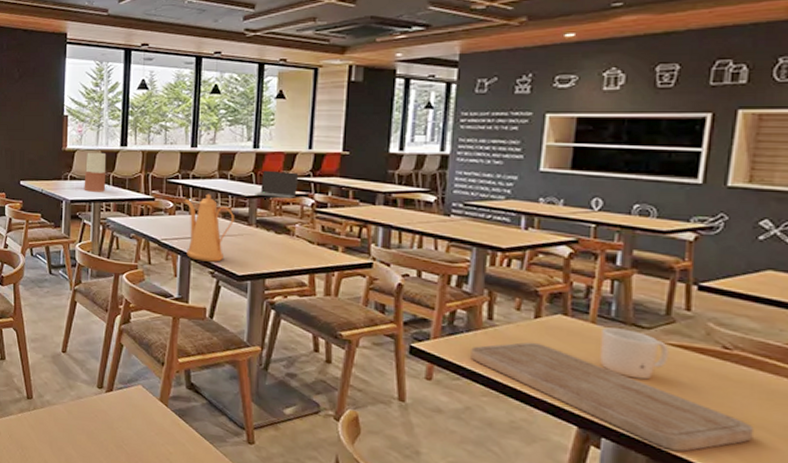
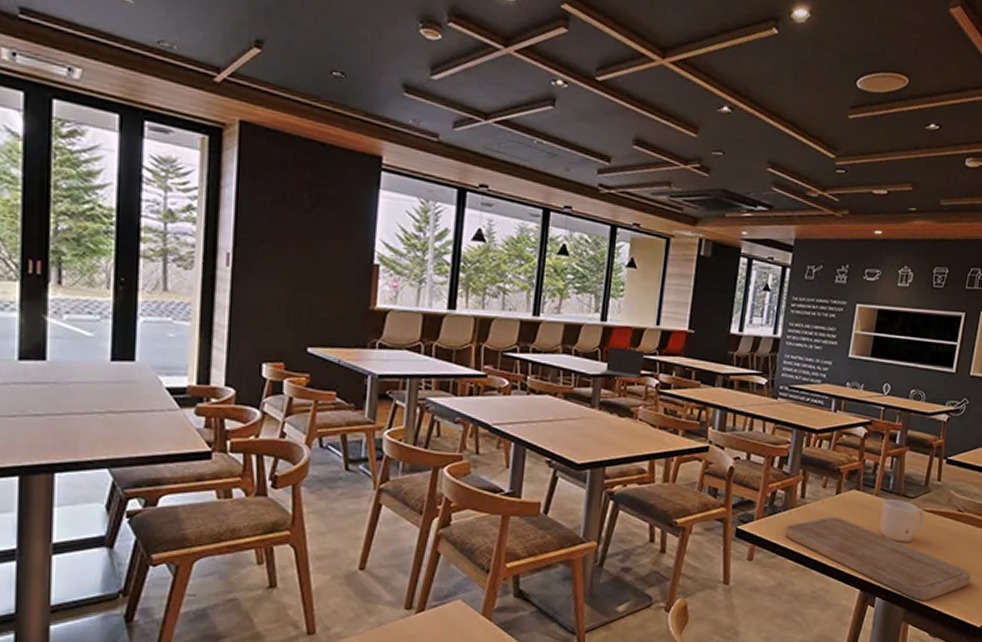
vase: present [84,152,107,192] -> none [397,314,429,366]
coffee pot: present [184,194,234,262] -> none [521,371,577,450]

